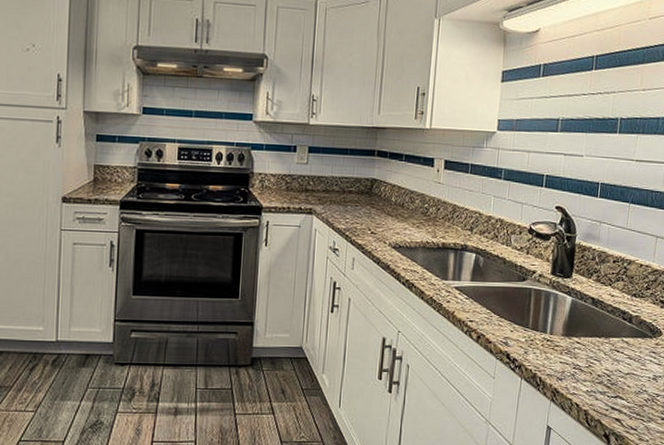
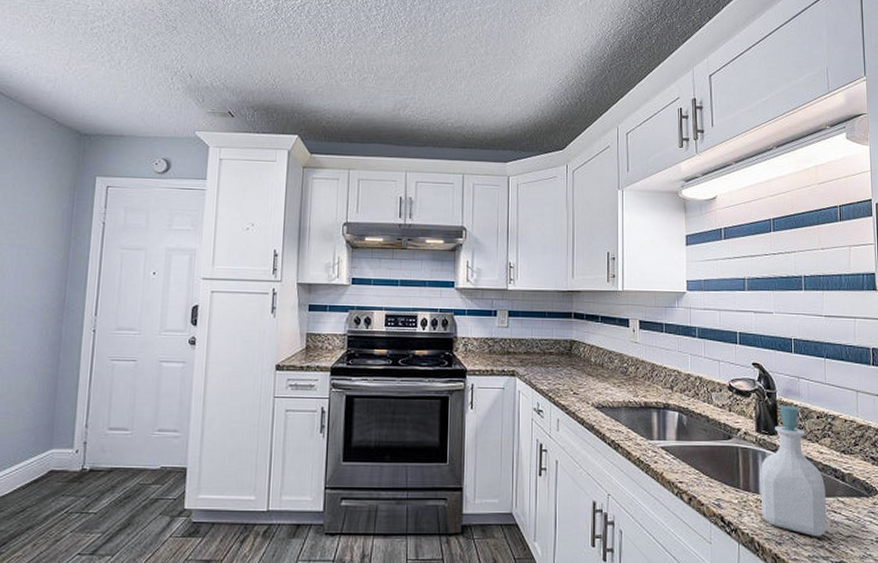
soap bottle: none [547,249,612,374] -> present [761,406,827,537]

